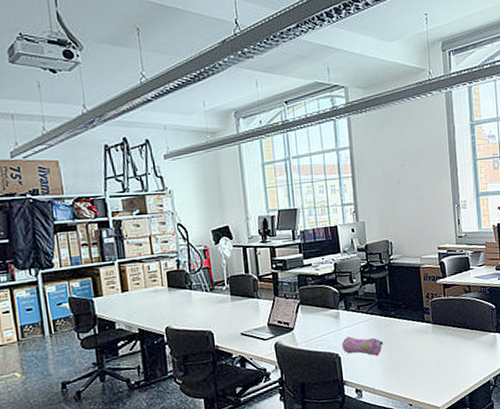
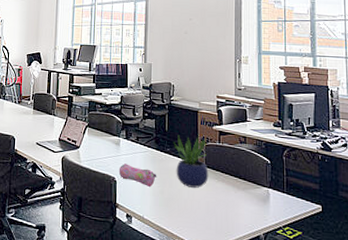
potted plant: none [397,294,437,348] -> present [173,135,209,188]

